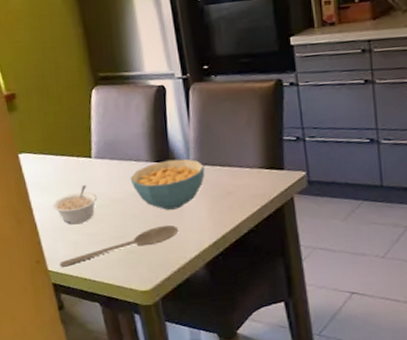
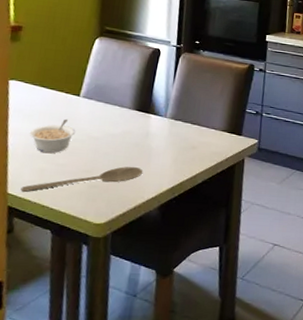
cereal bowl: present [130,158,205,210] -> none [110,110,178,154]

